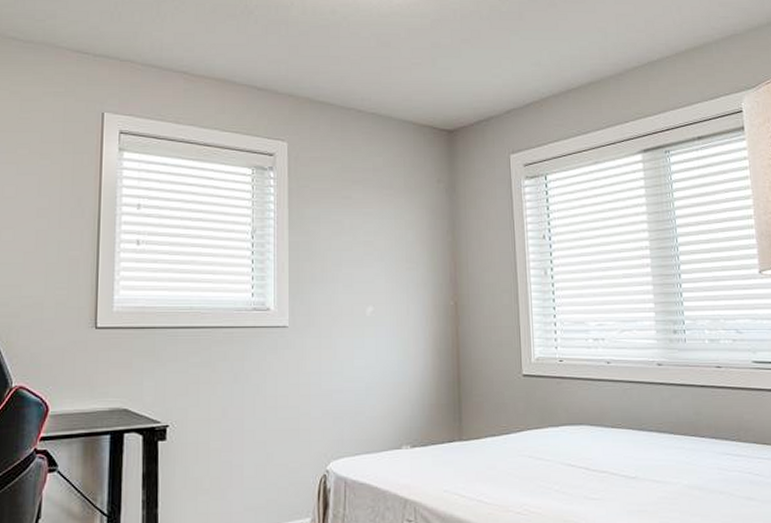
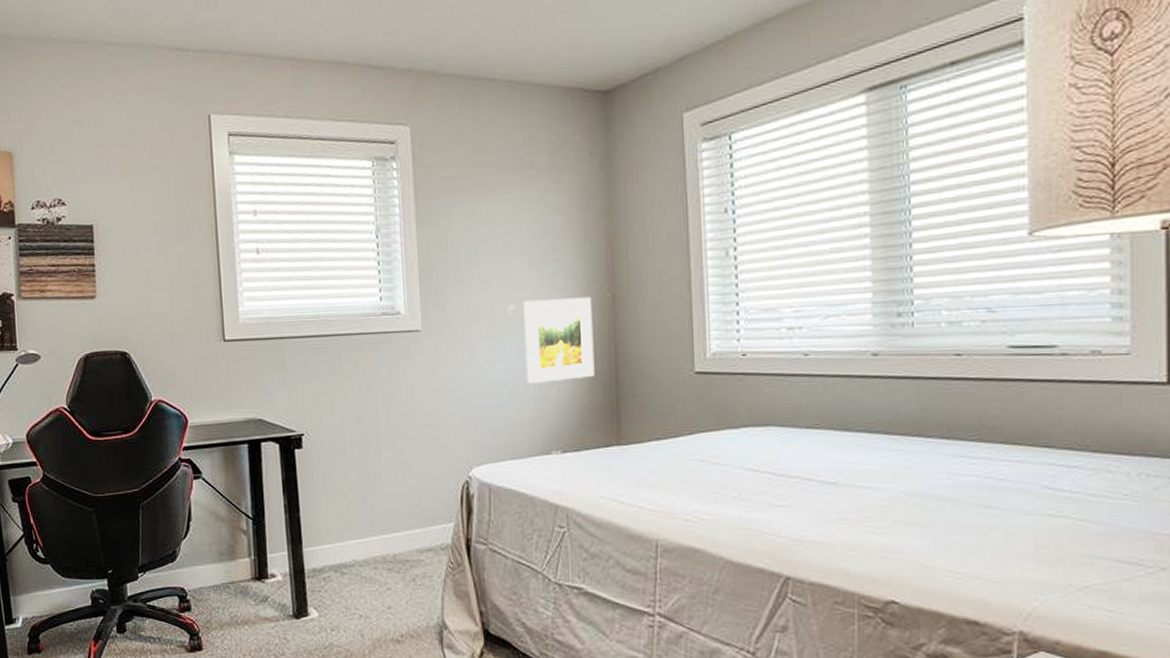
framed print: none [380,303,440,381] -> present [523,297,595,384]

